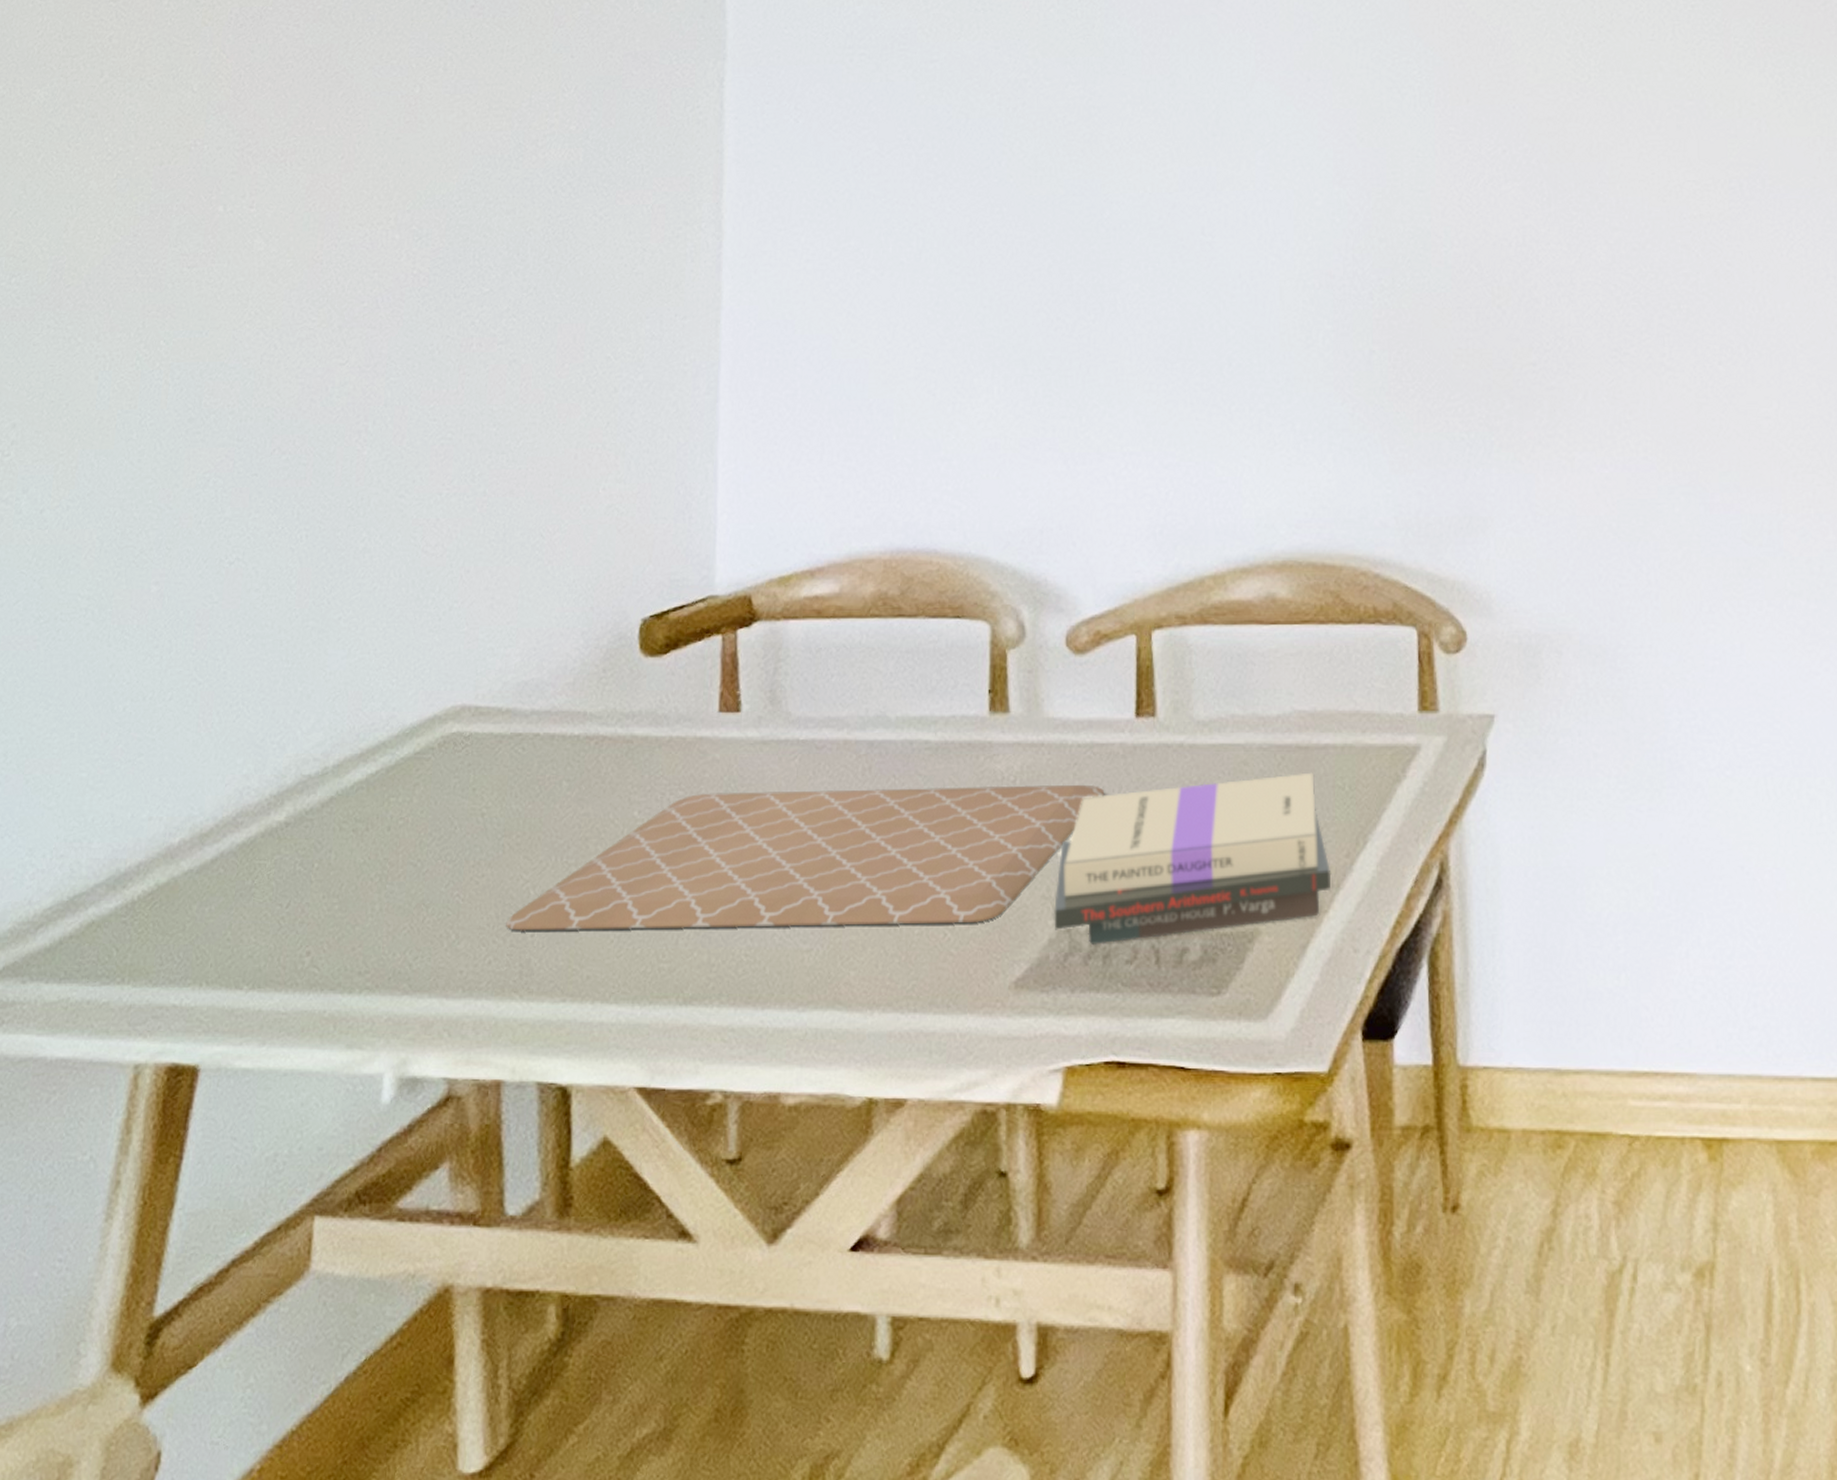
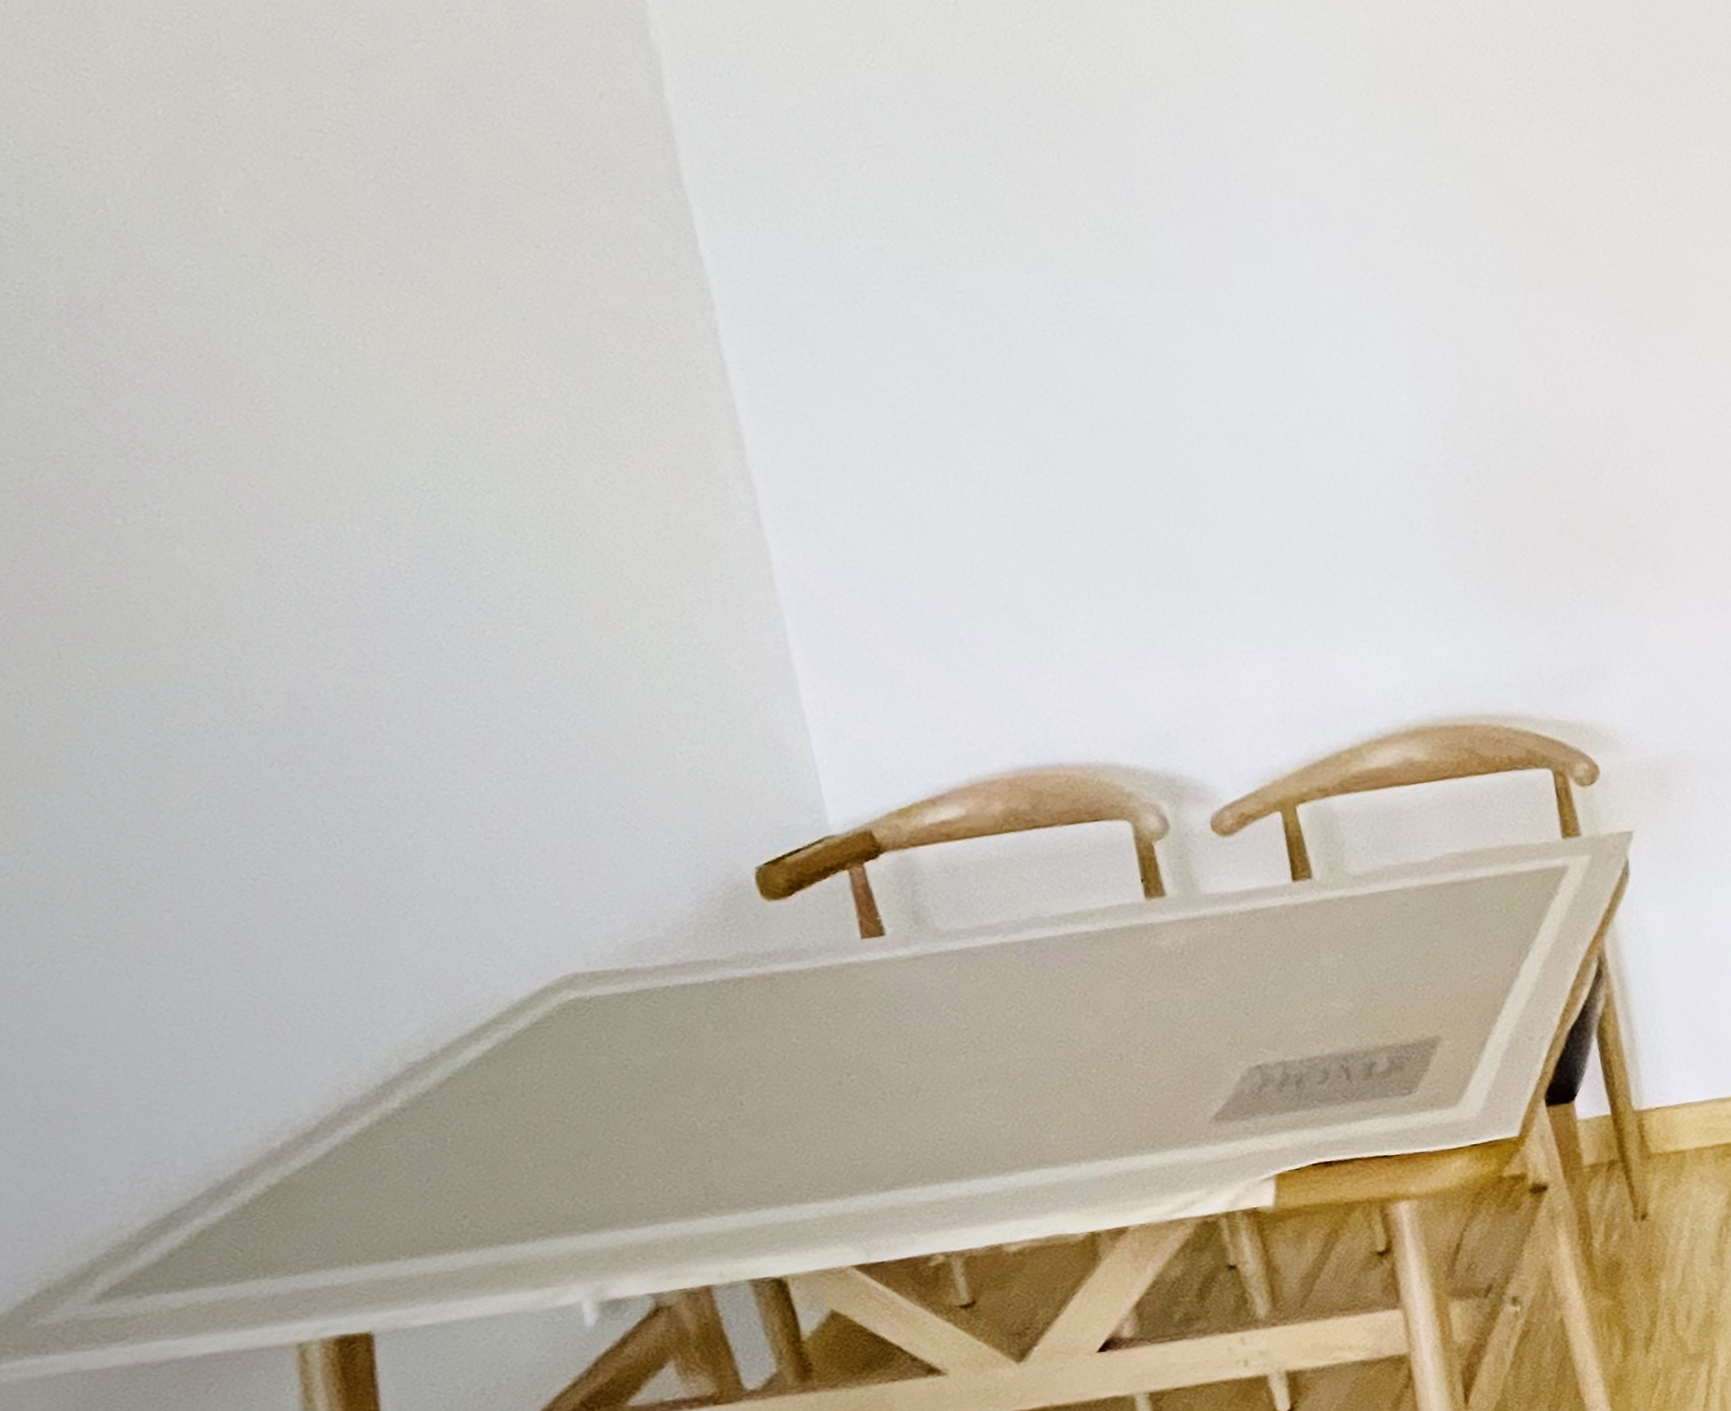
placemat: present [506,784,1105,931] -> none [678,944,1274,1160]
books: present [1054,772,1332,944] -> none [1239,903,1501,1074]

